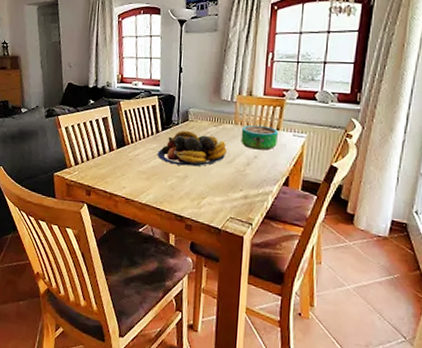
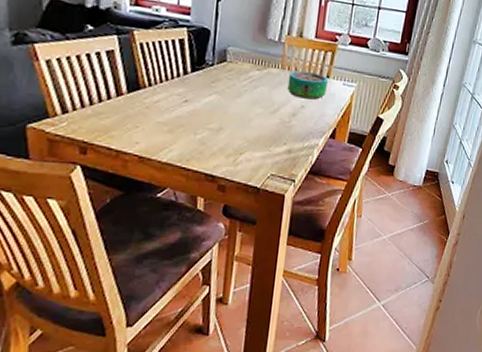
fruit bowl: present [157,130,227,167] -> none [184,72,271,117]

